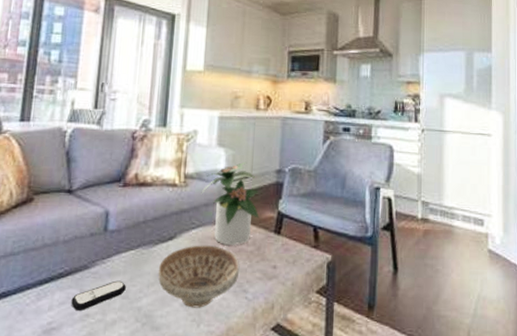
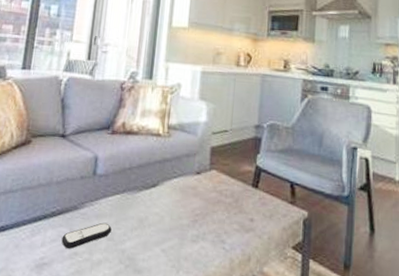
decorative bowl: present [158,245,240,308] -> none [141,193,219,255]
potted plant: present [201,162,259,246] -> none [183,116,238,197]

